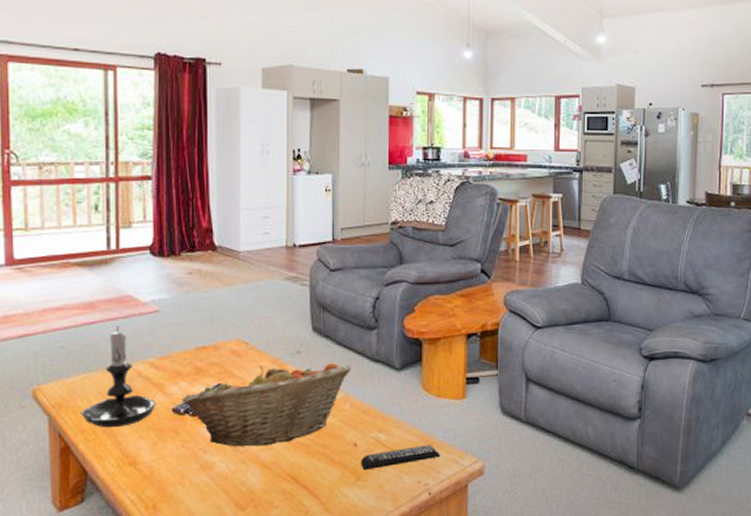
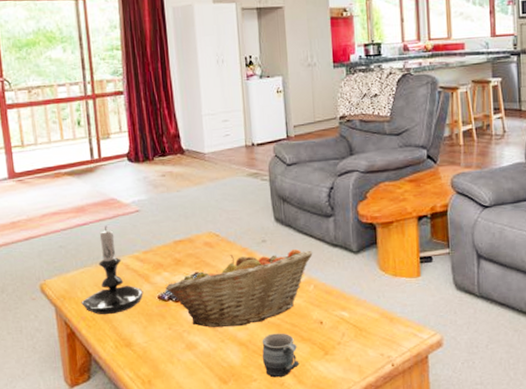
mug: none [287,455,328,505] -> present [262,333,300,378]
remote control: present [361,445,441,471] -> none [327,320,401,346]

